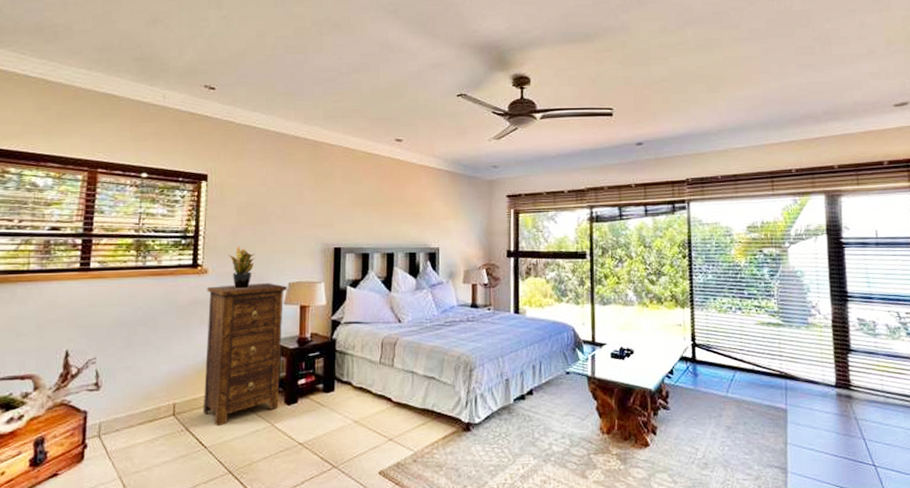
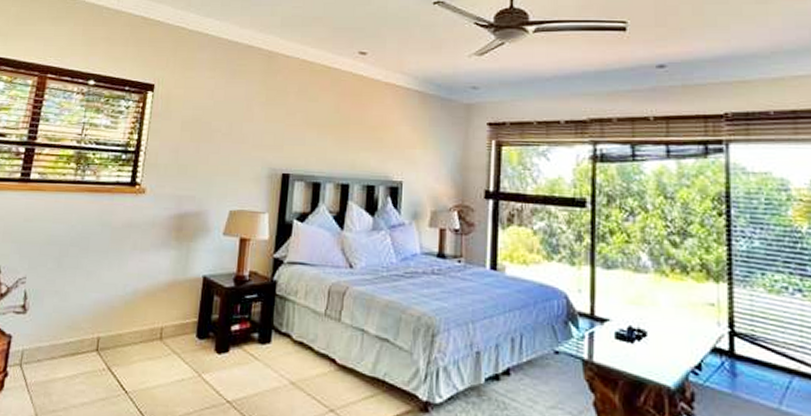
cabinet: present [203,283,287,427] -> none [127,208,227,370]
potted plant: present [228,246,255,289] -> none [168,165,196,214]

